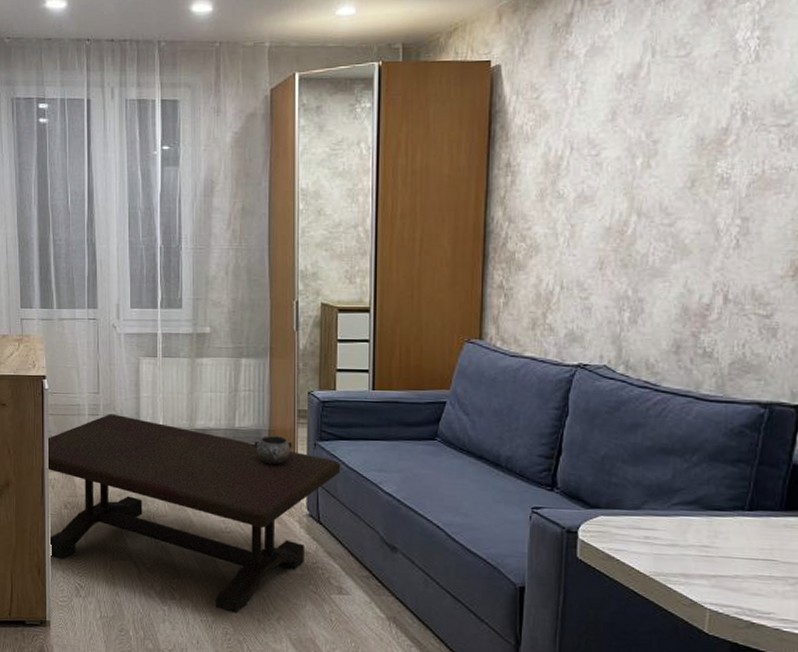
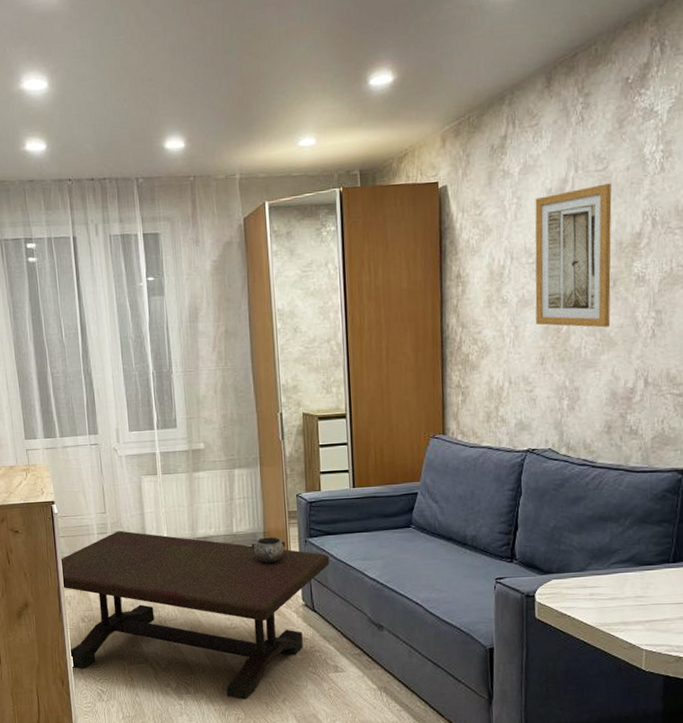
wall art: none [596,71,695,233] -> present [535,183,612,328]

